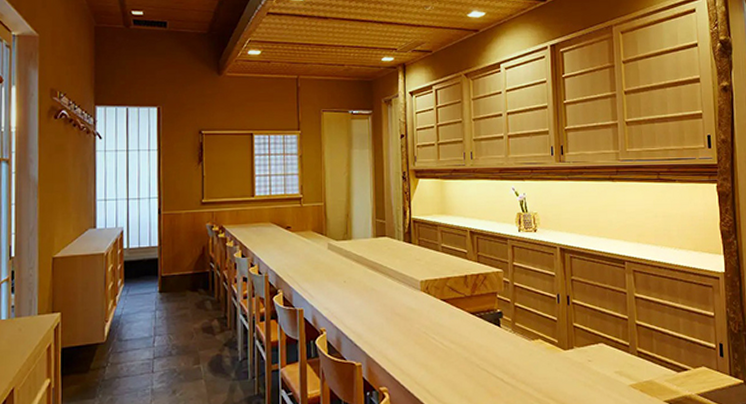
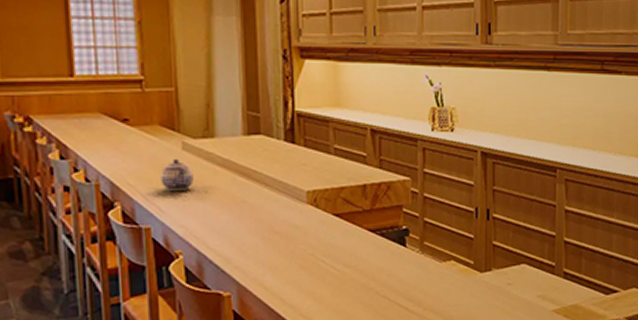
teapot: none [312,256,336,281] -> present [161,158,194,191]

